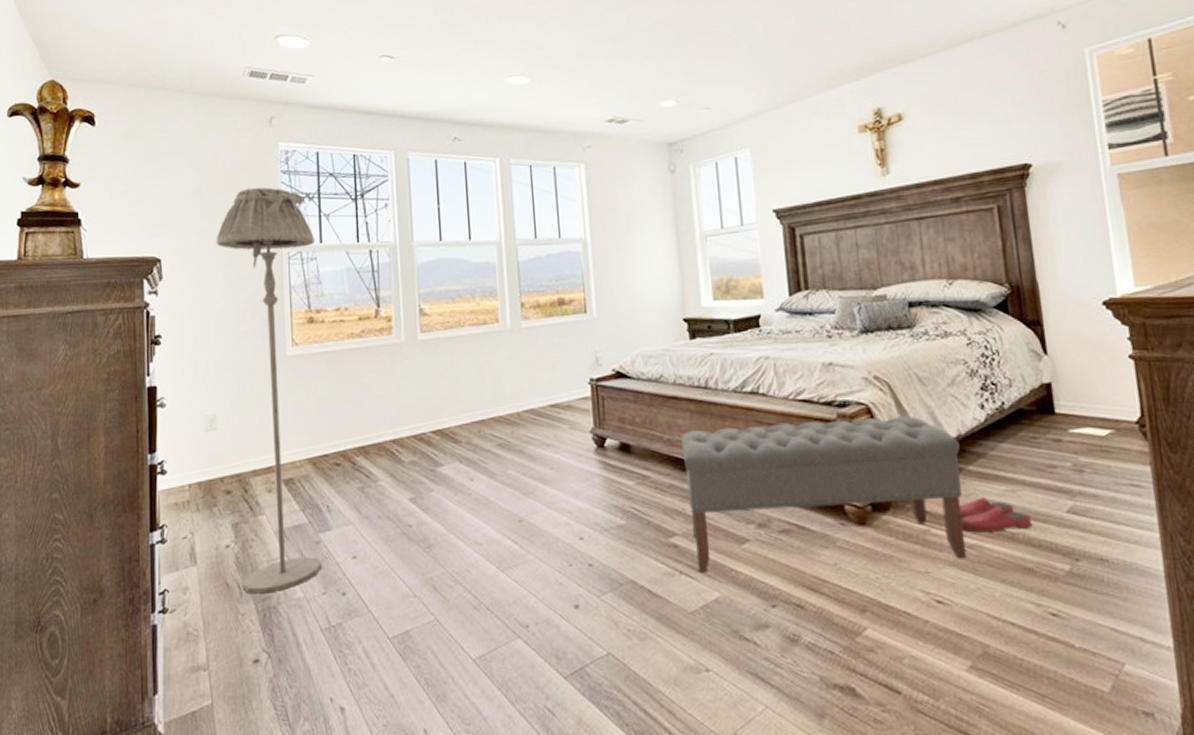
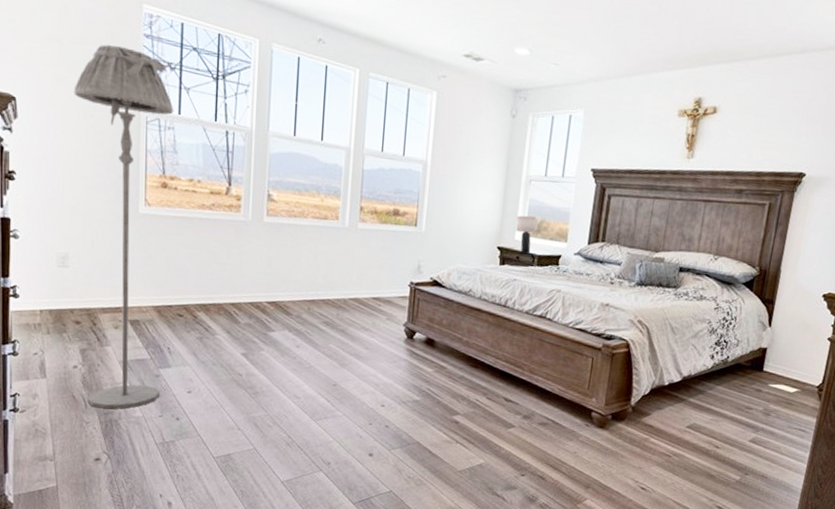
bench: present [681,416,967,572] -> none [471,338,688,462]
table lamp: none [699,275,725,322] -> present [515,215,537,254]
slippers: present [960,497,1032,533] -> none [673,422,723,448]

